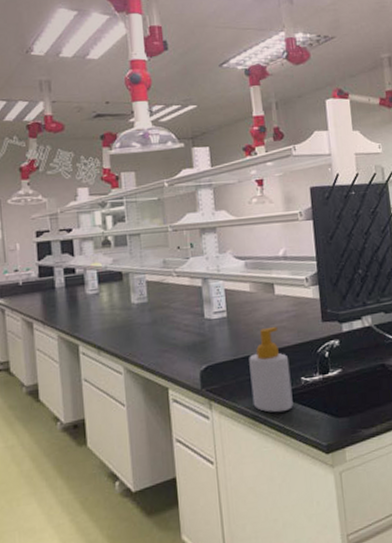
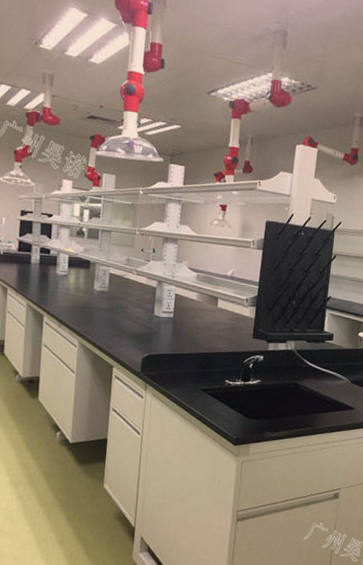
soap bottle: present [249,326,293,413] -> none [181,333,219,405]

